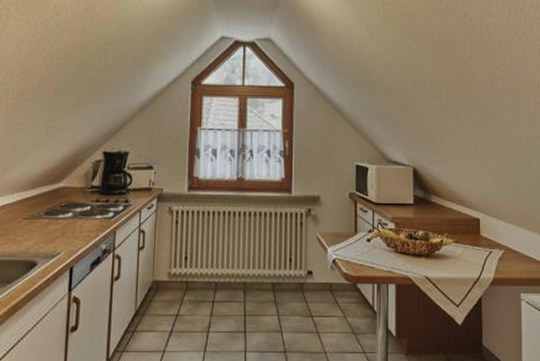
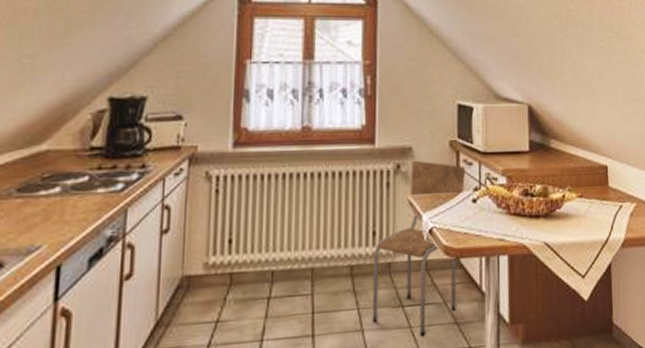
dining chair: none [289,206,362,341] -> present [372,160,466,337]

